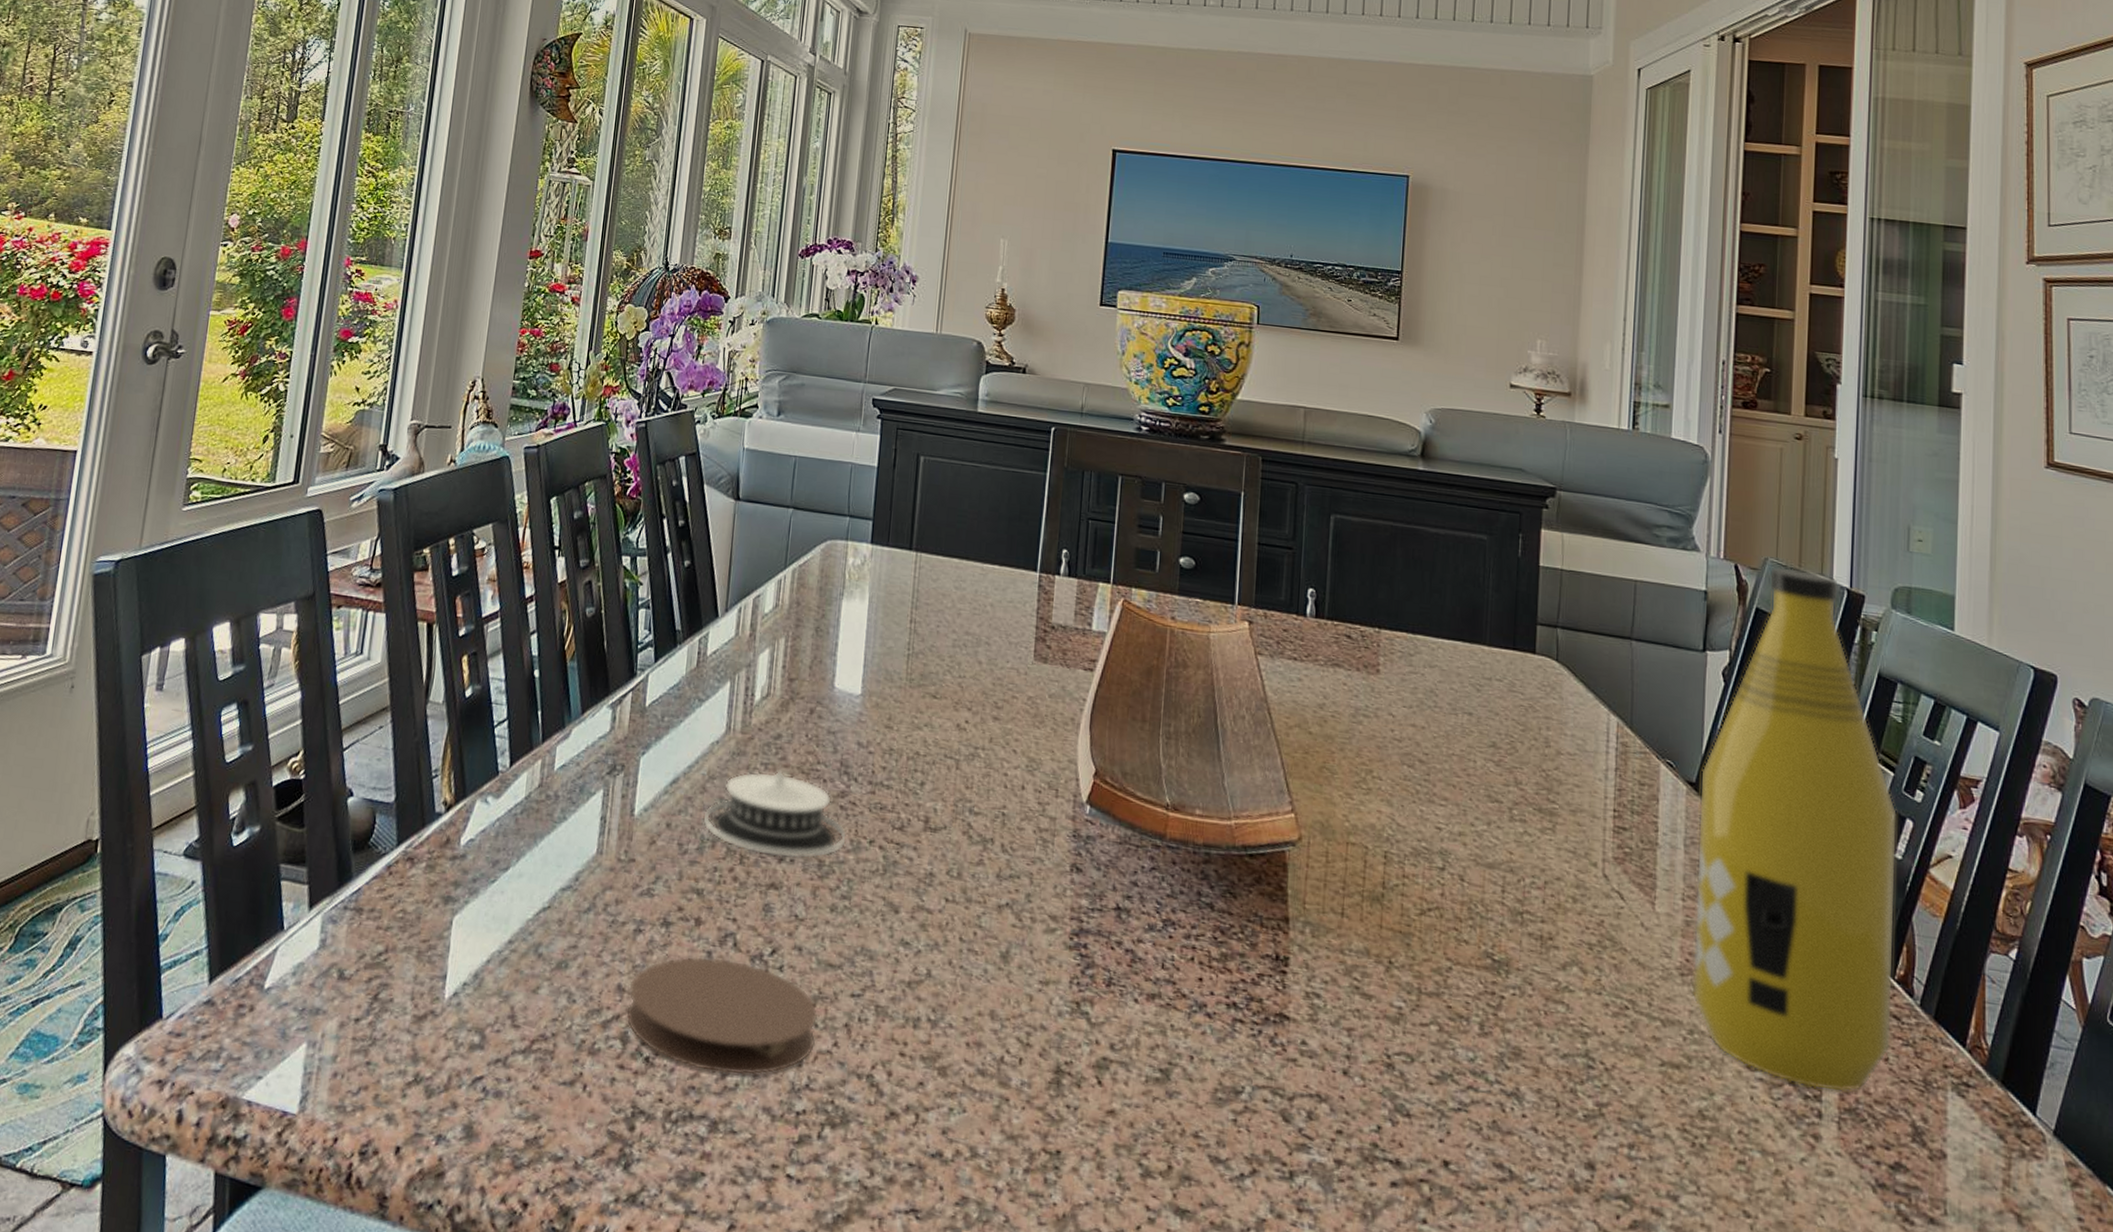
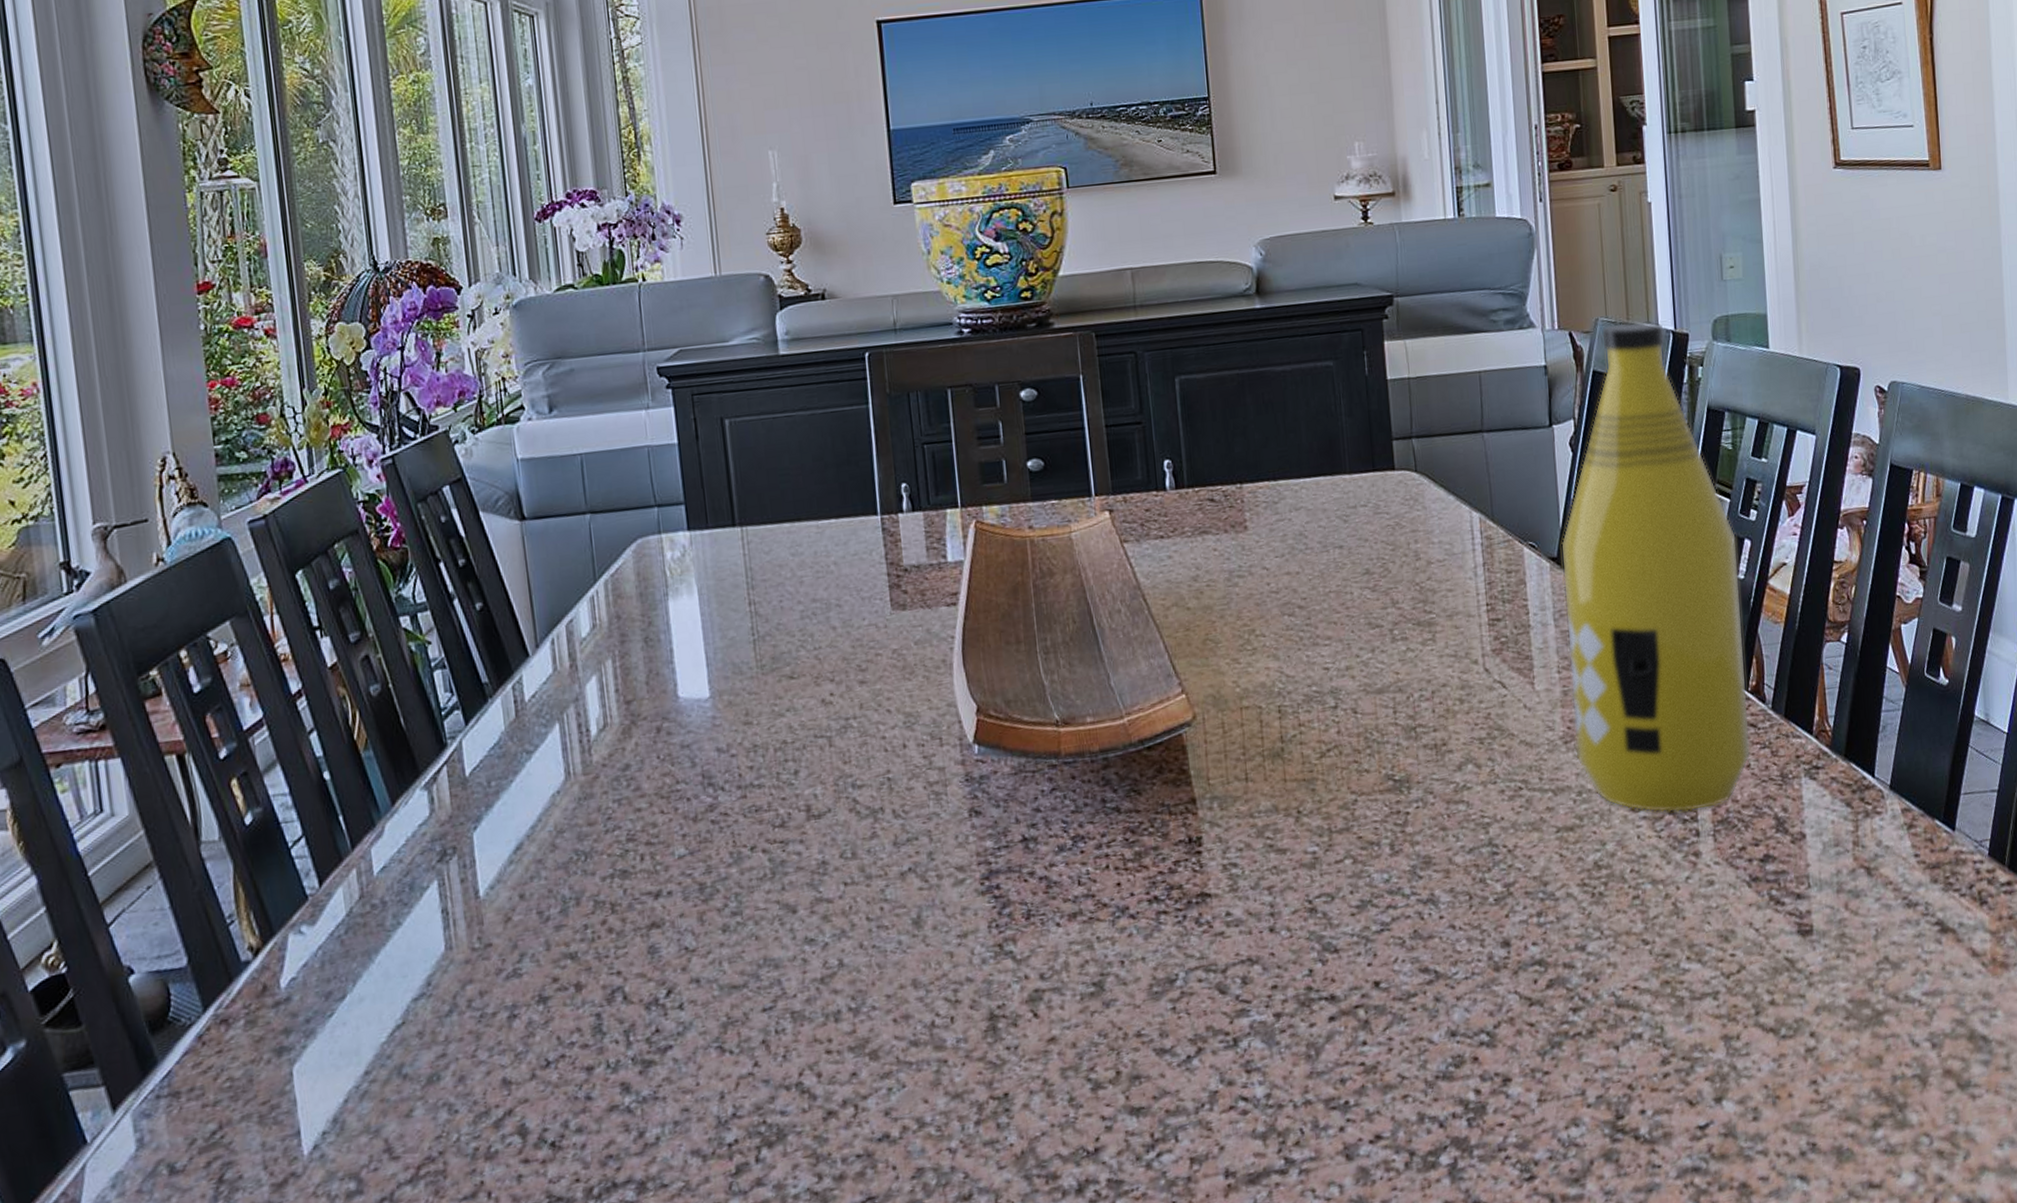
coaster: present [626,956,819,1076] -> none [515,1011,735,1138]
architectural model: present [703,764,848,859] -> none [559,796,726,898]

